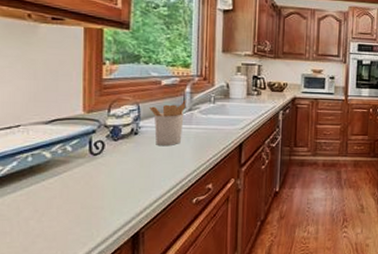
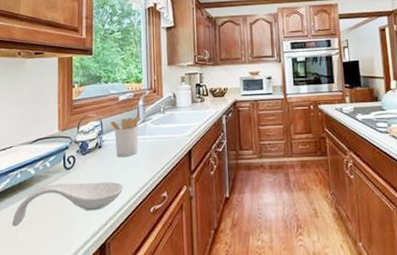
spoon rest: none [21,170,163,214] -> present [12,181,124,227]

